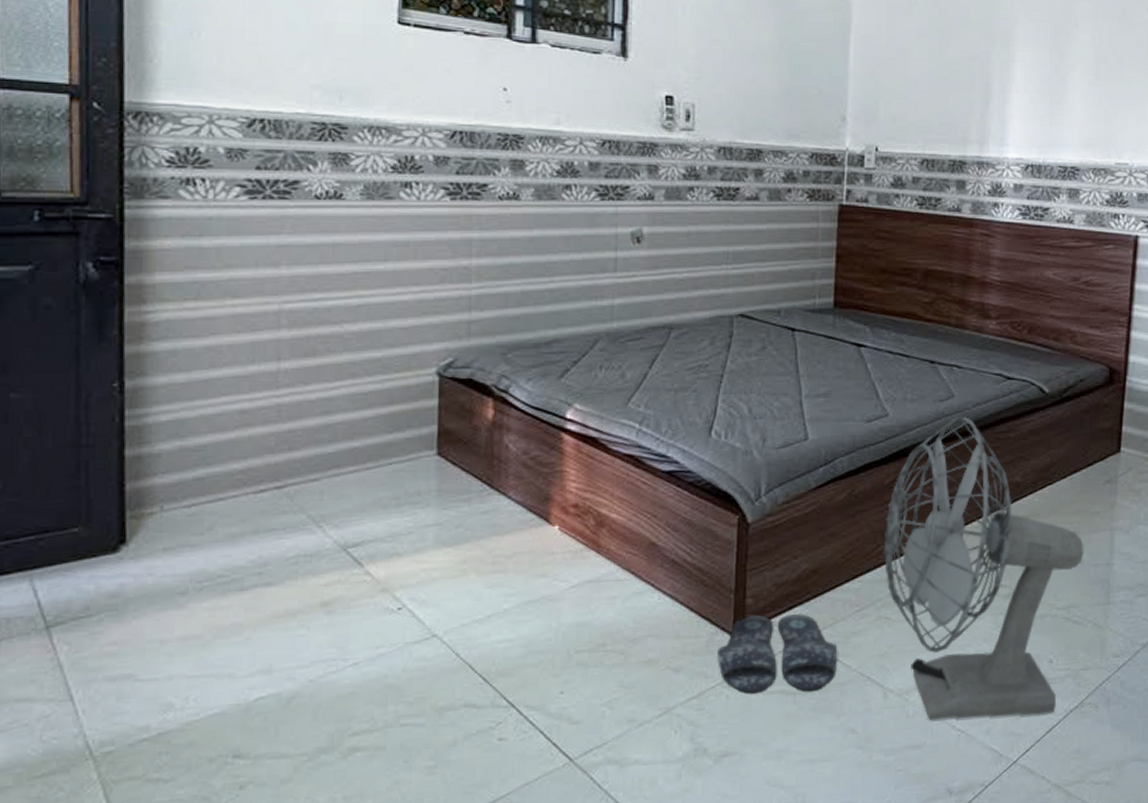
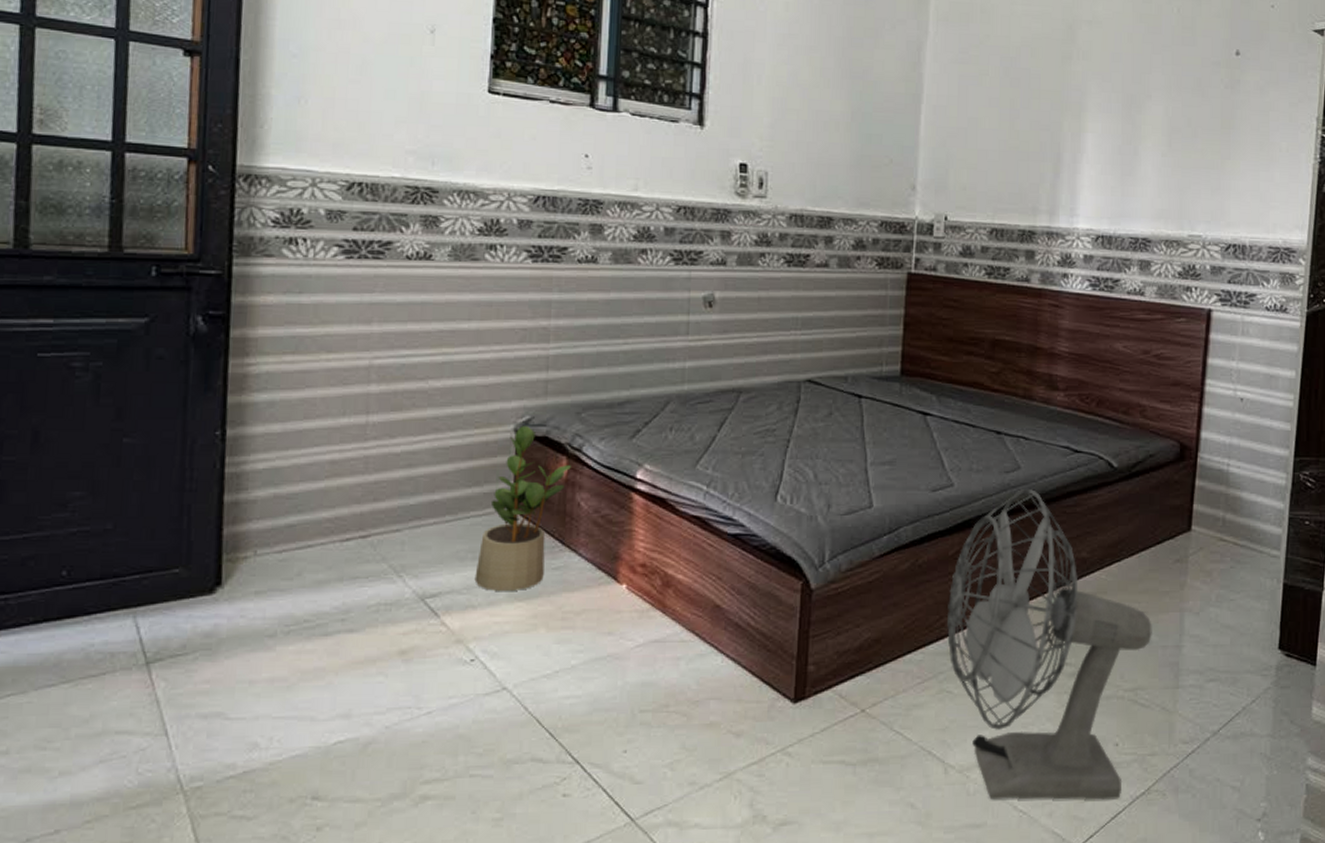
potted plant: none [399,368,497,538] -> present [474,426,571,591]
slippers: present [717,614,838,694] -> none [778,682,899,763]

